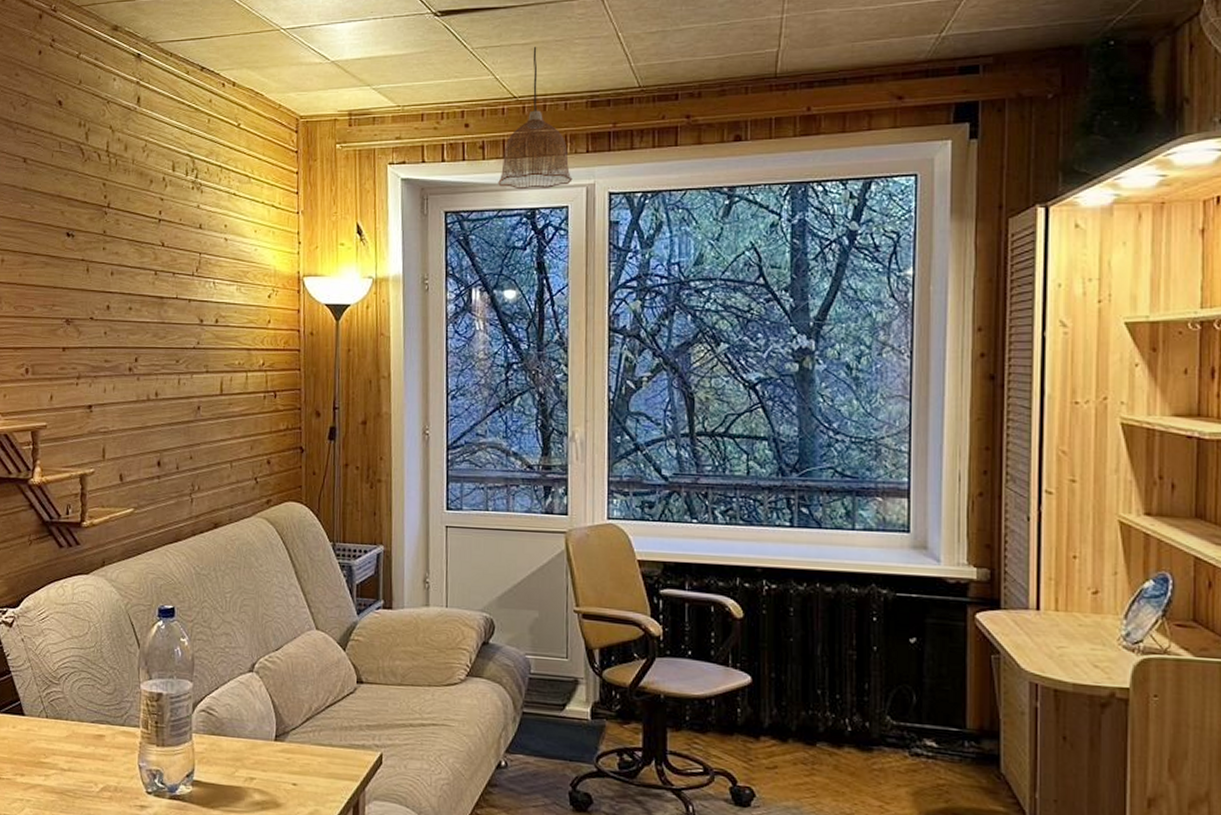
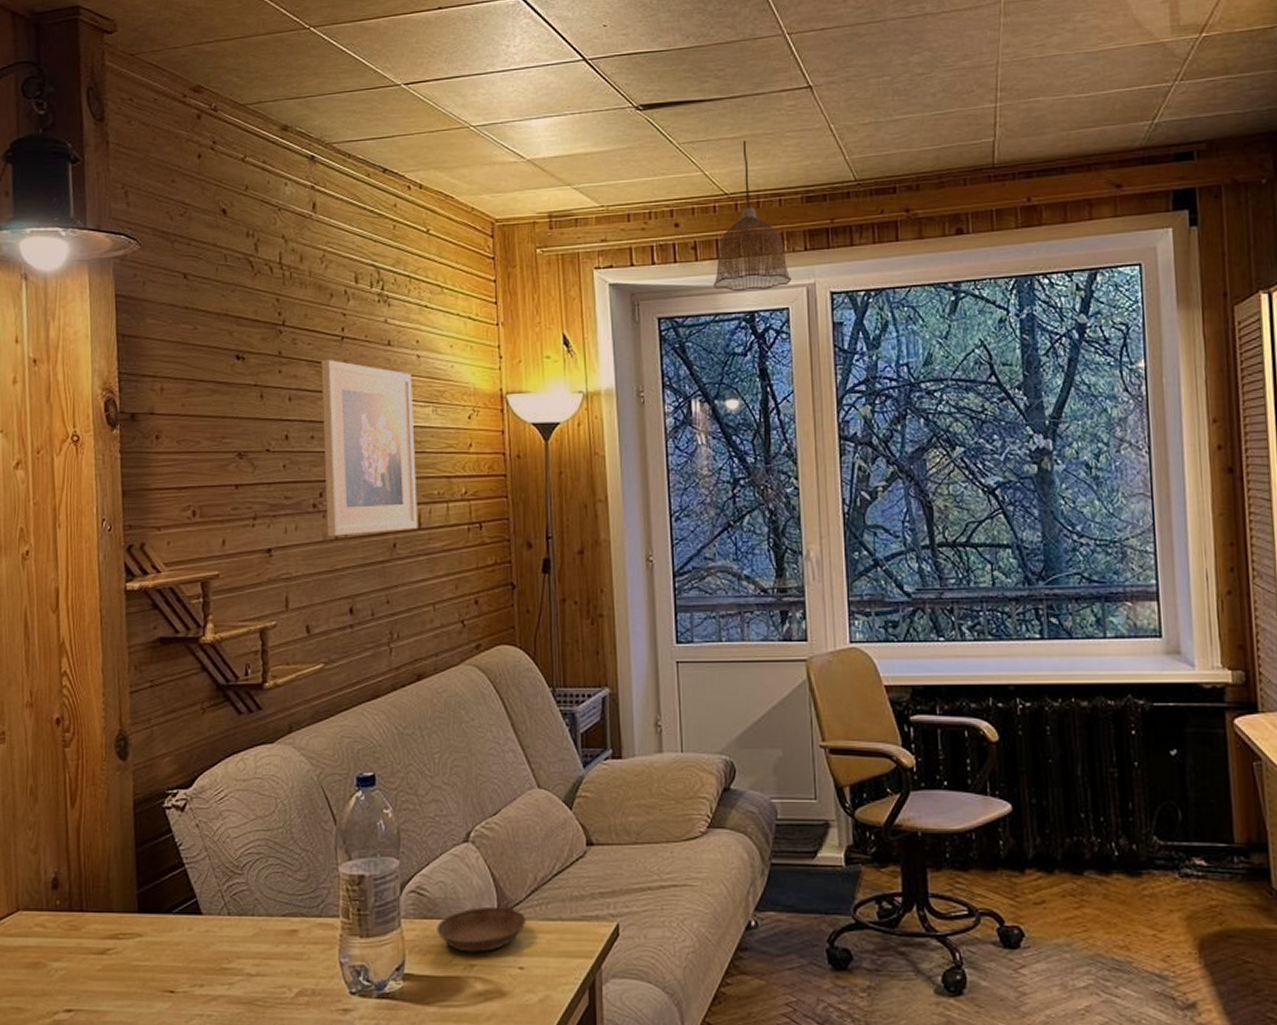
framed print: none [140,239,220,397] -> present [321,359,418,536]
saucer: none [222,729,302,768] -> present [437,906,527,953]

